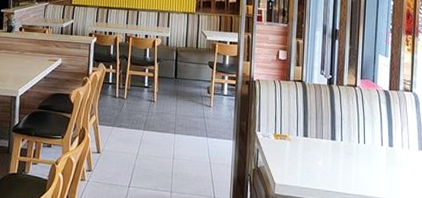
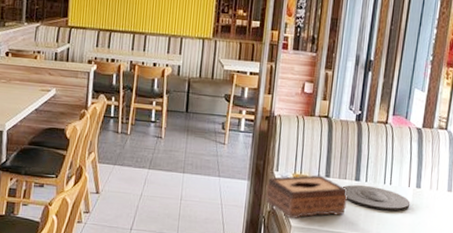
tissue box: none [249,135,325,177] -> present [265,175,348,219]
plate: none [321,144,385,170] -> present [343,185,411,212]

